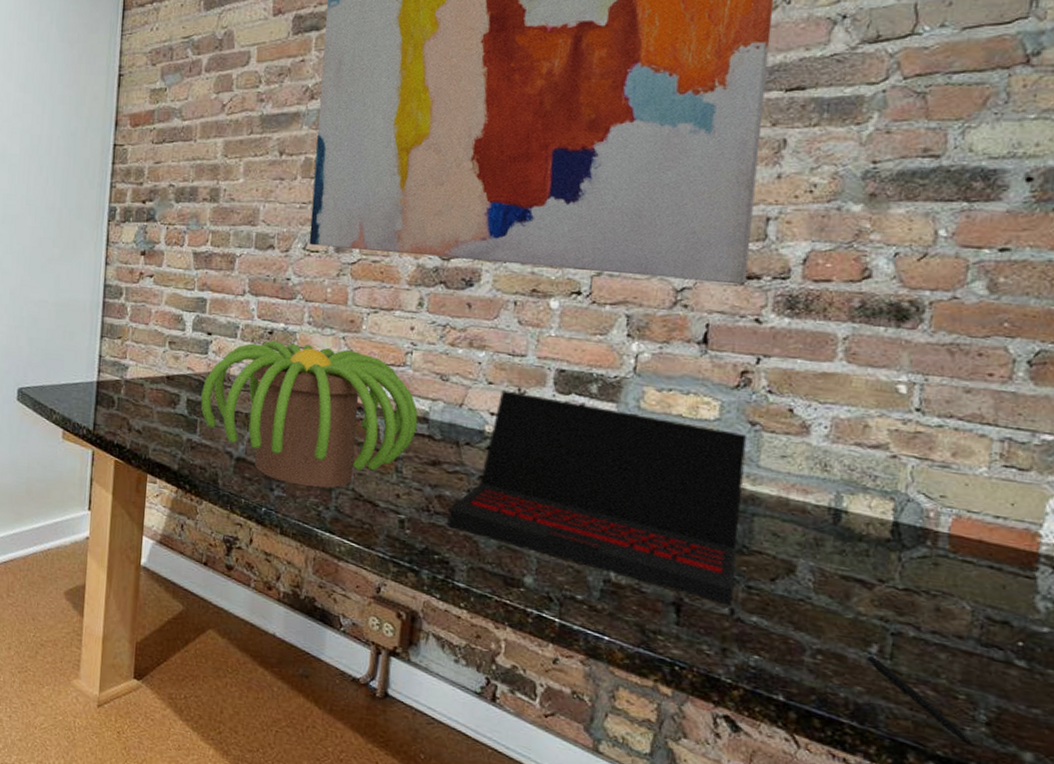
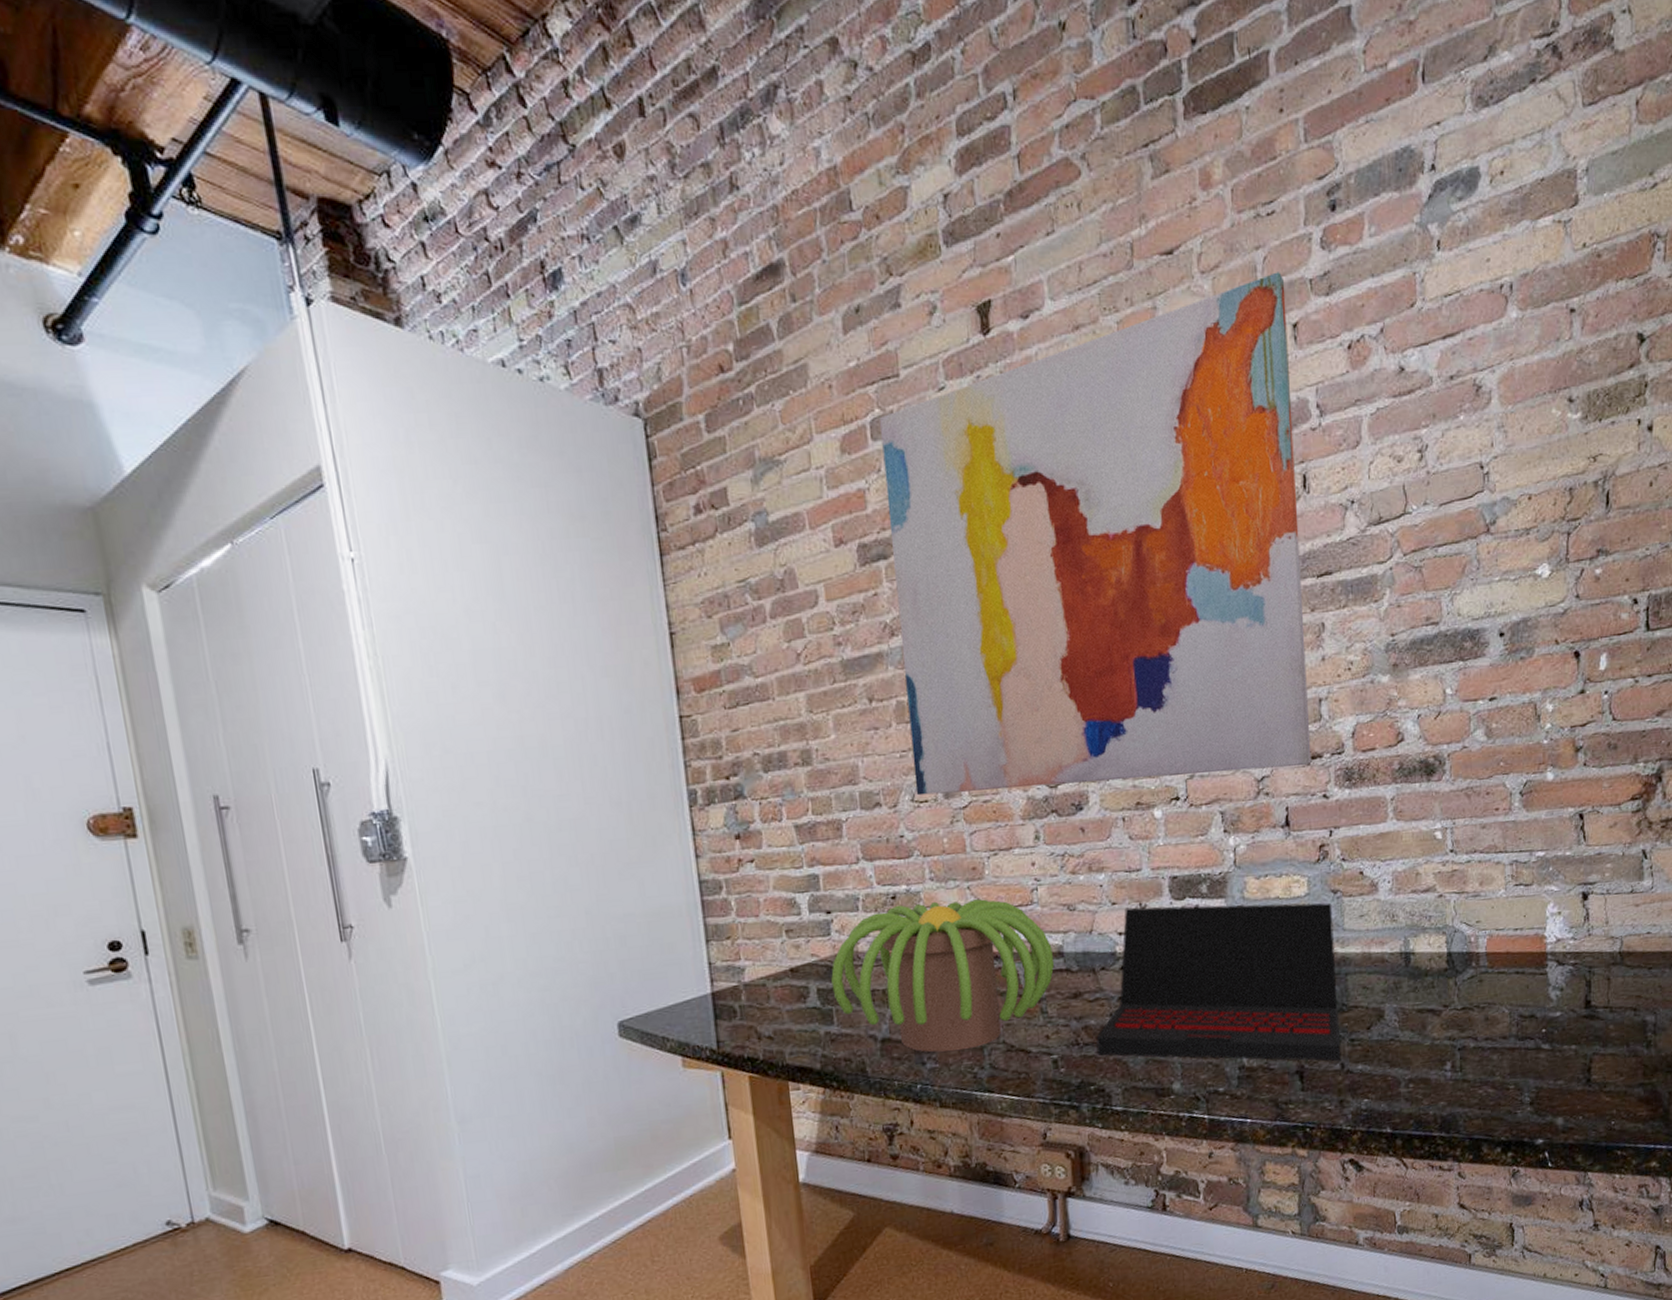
pen: present [866,655,975,747] -> none [1444,1072,1525,1125]

